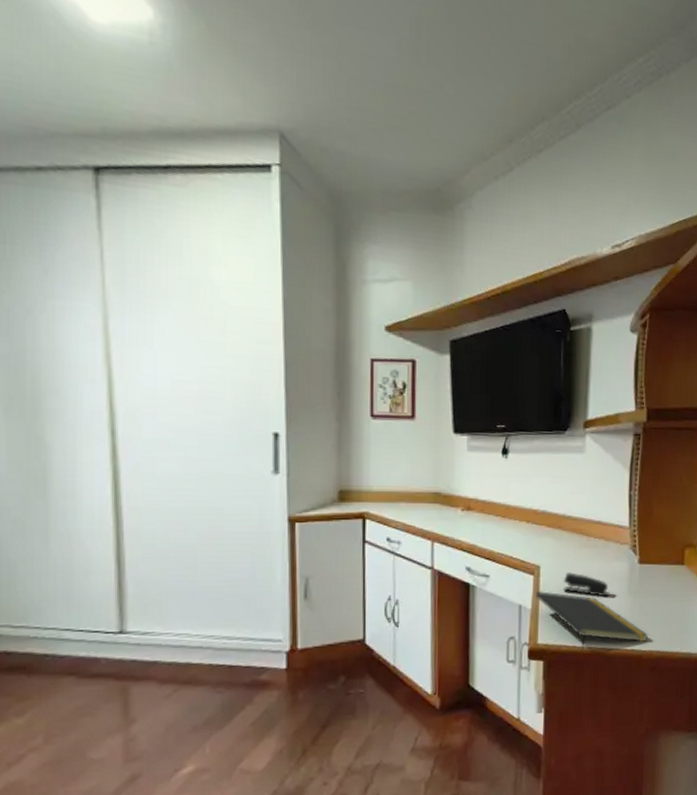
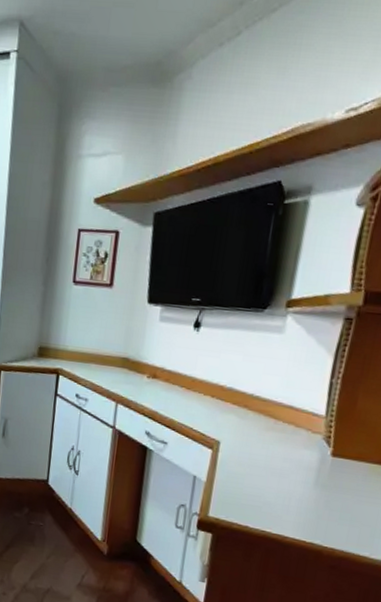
notepad: present [536,590,649,651] -> none [212,465,333,538]
stapler: present [562,572,611,597] -> none [241,452,295,485]

